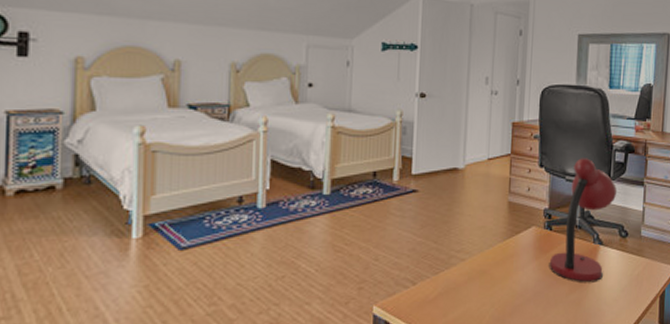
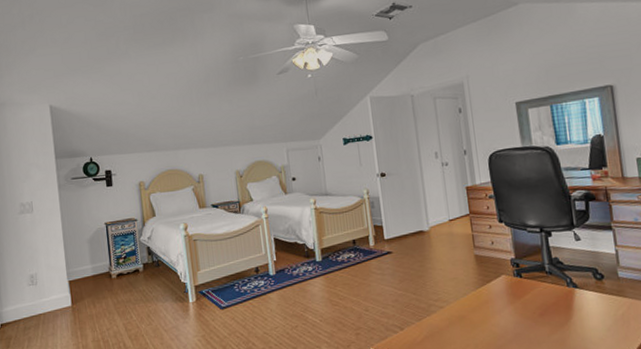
desk lamp: present [549,158,617,283] -> none [524,210,585,324]

